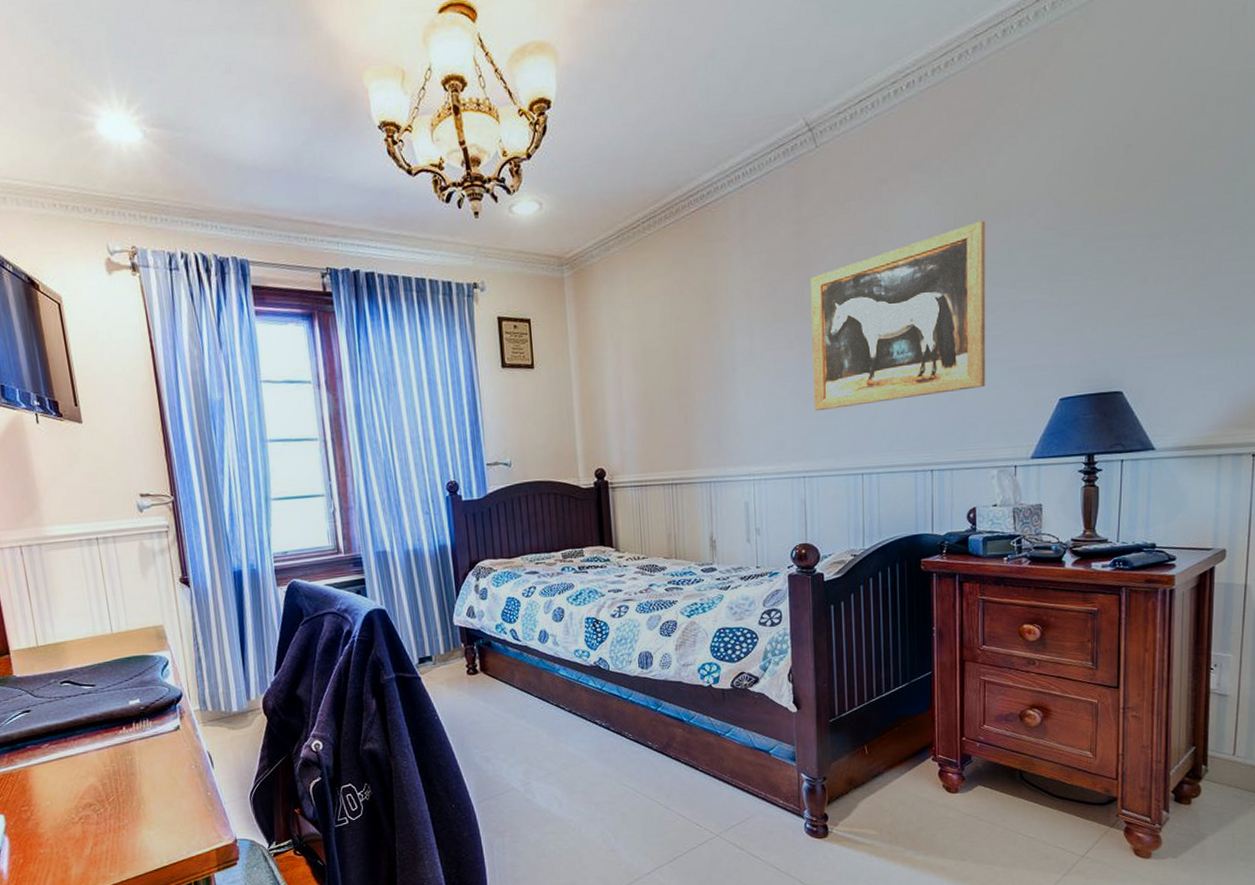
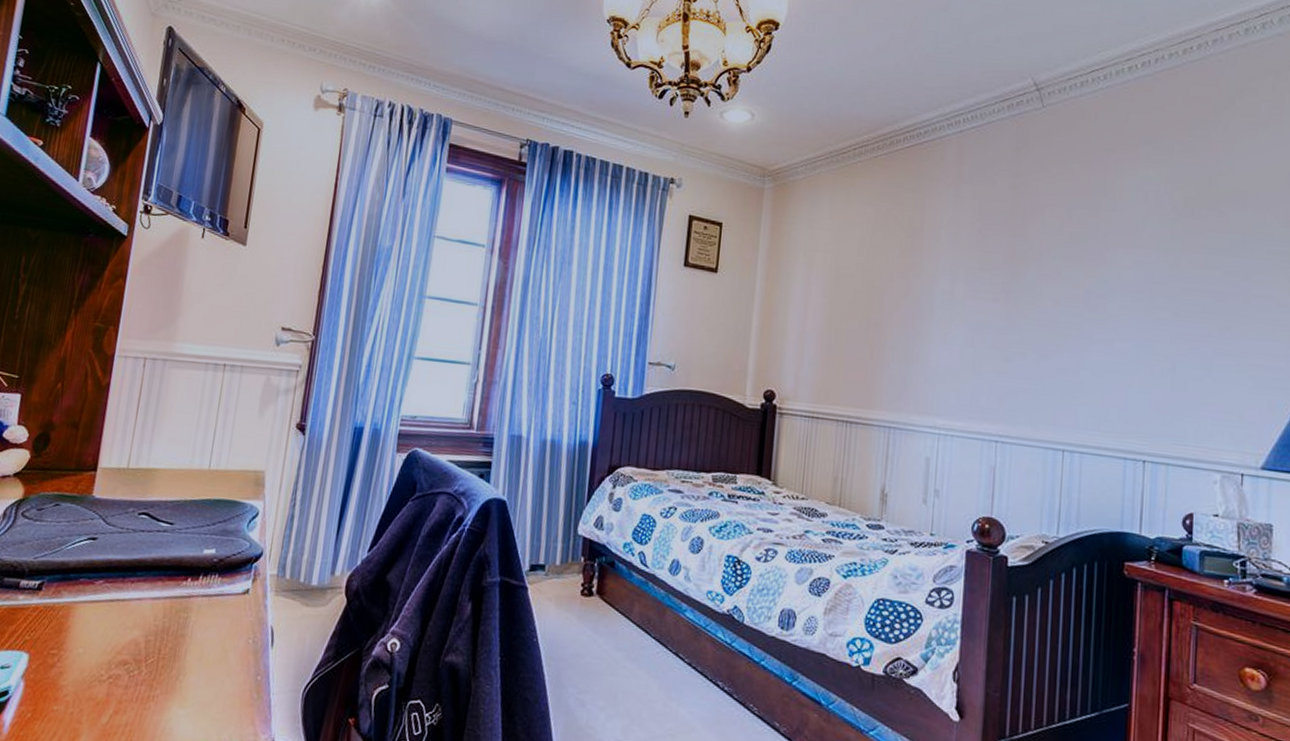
wall art: present [810,220,986,410] -> none [1015,205,1219,380]

